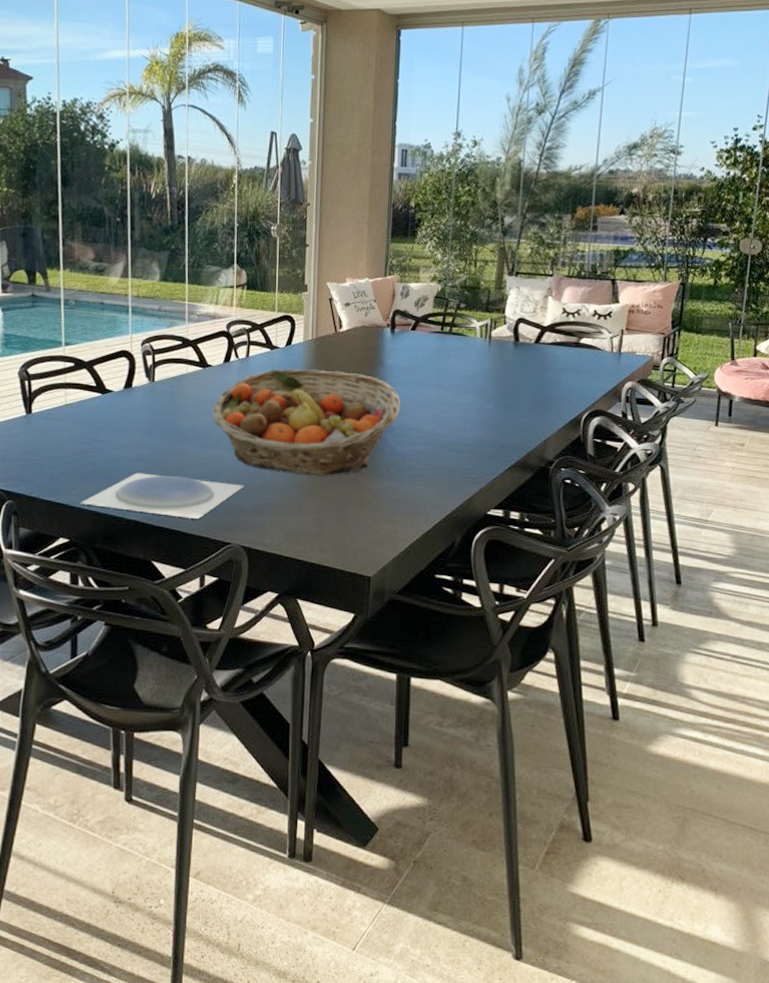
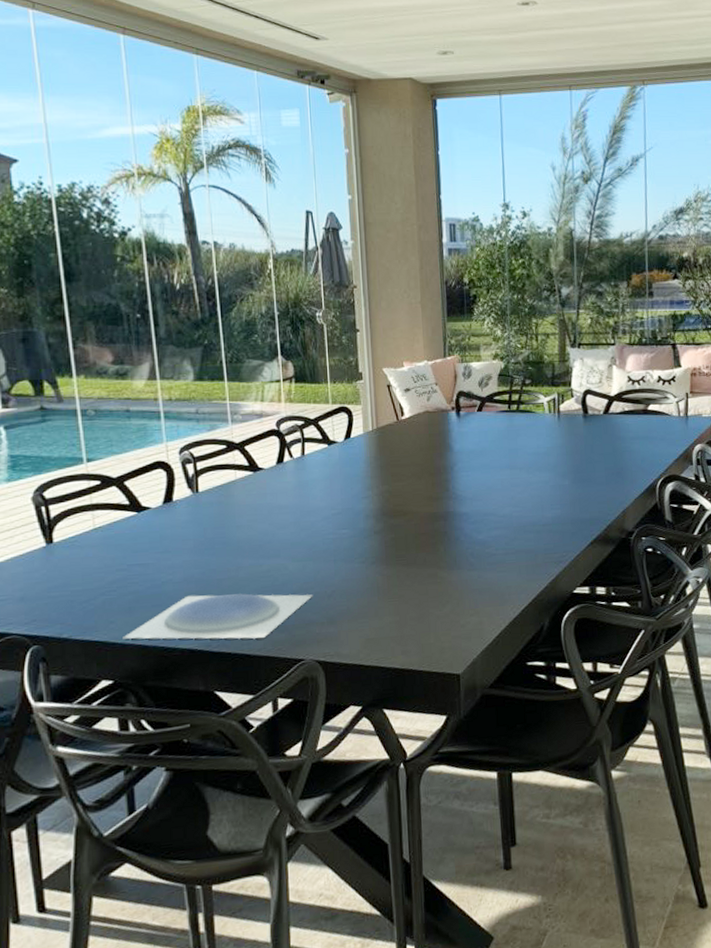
fruit basket: present [212,369,401,476] -> none [268,462,475,576]

